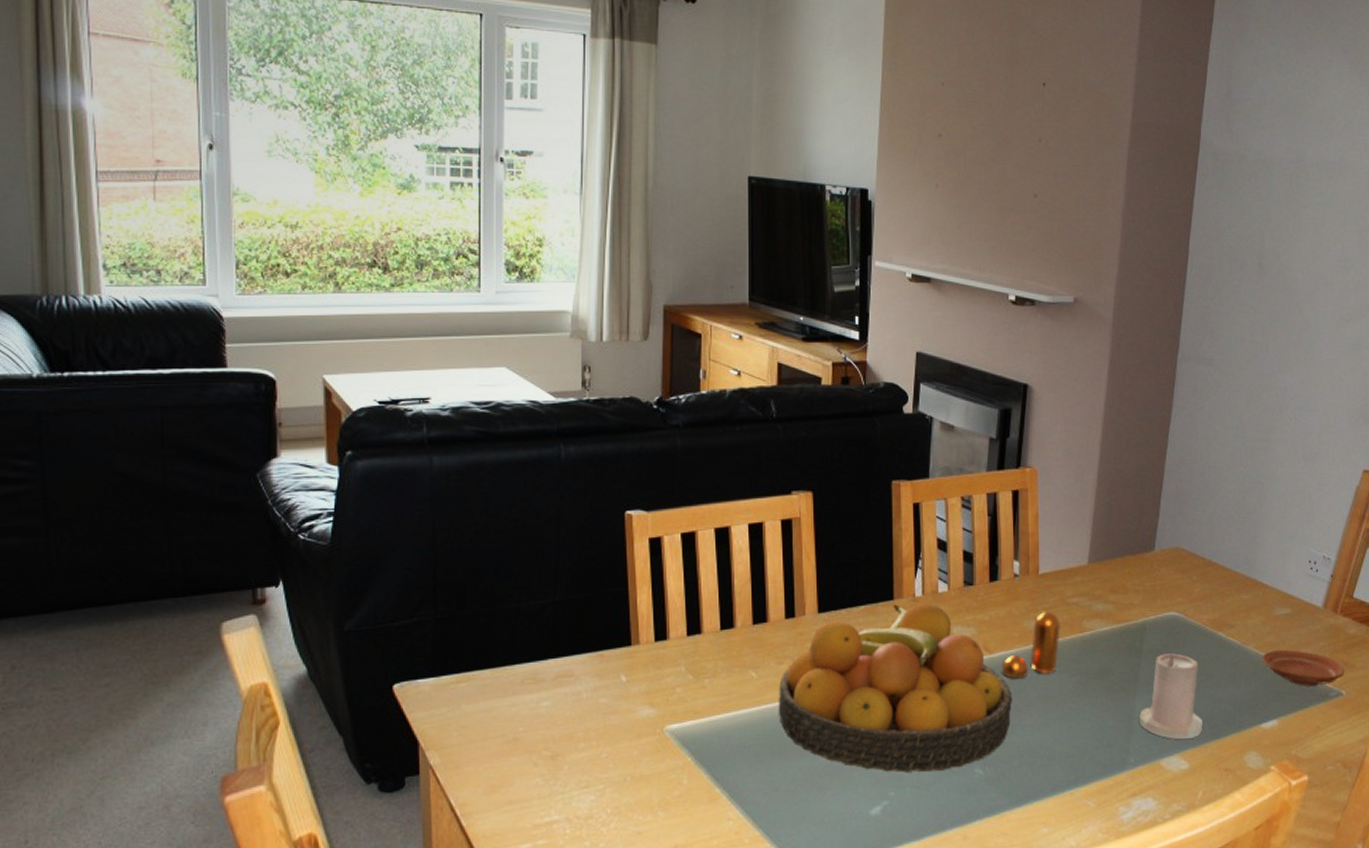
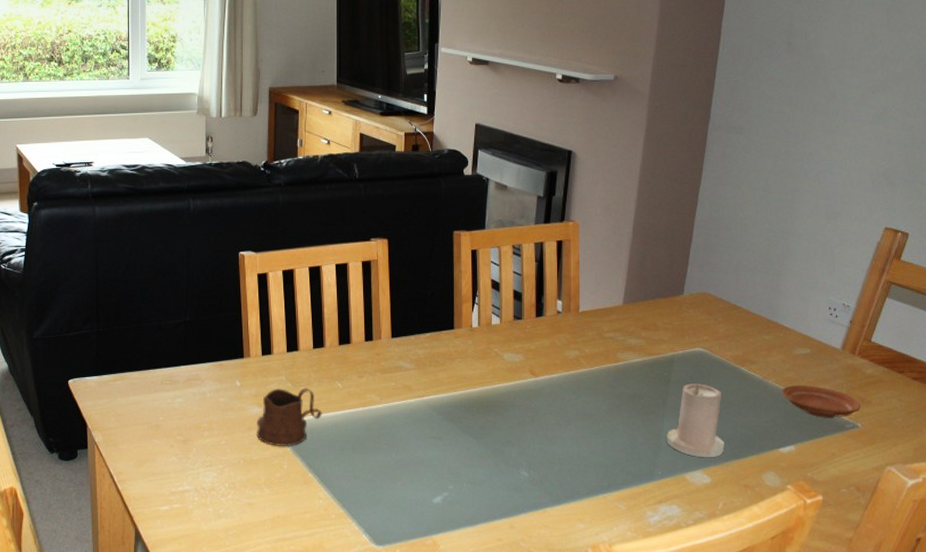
mug: none [648,680,732,756] -> present [256,388,322,446]
fruit bowl: present [778,603,1012,773] -> none [359,333,554,471]
pepper shaker: present [1001,611,1060,679] -> none [545,343,597,399]

